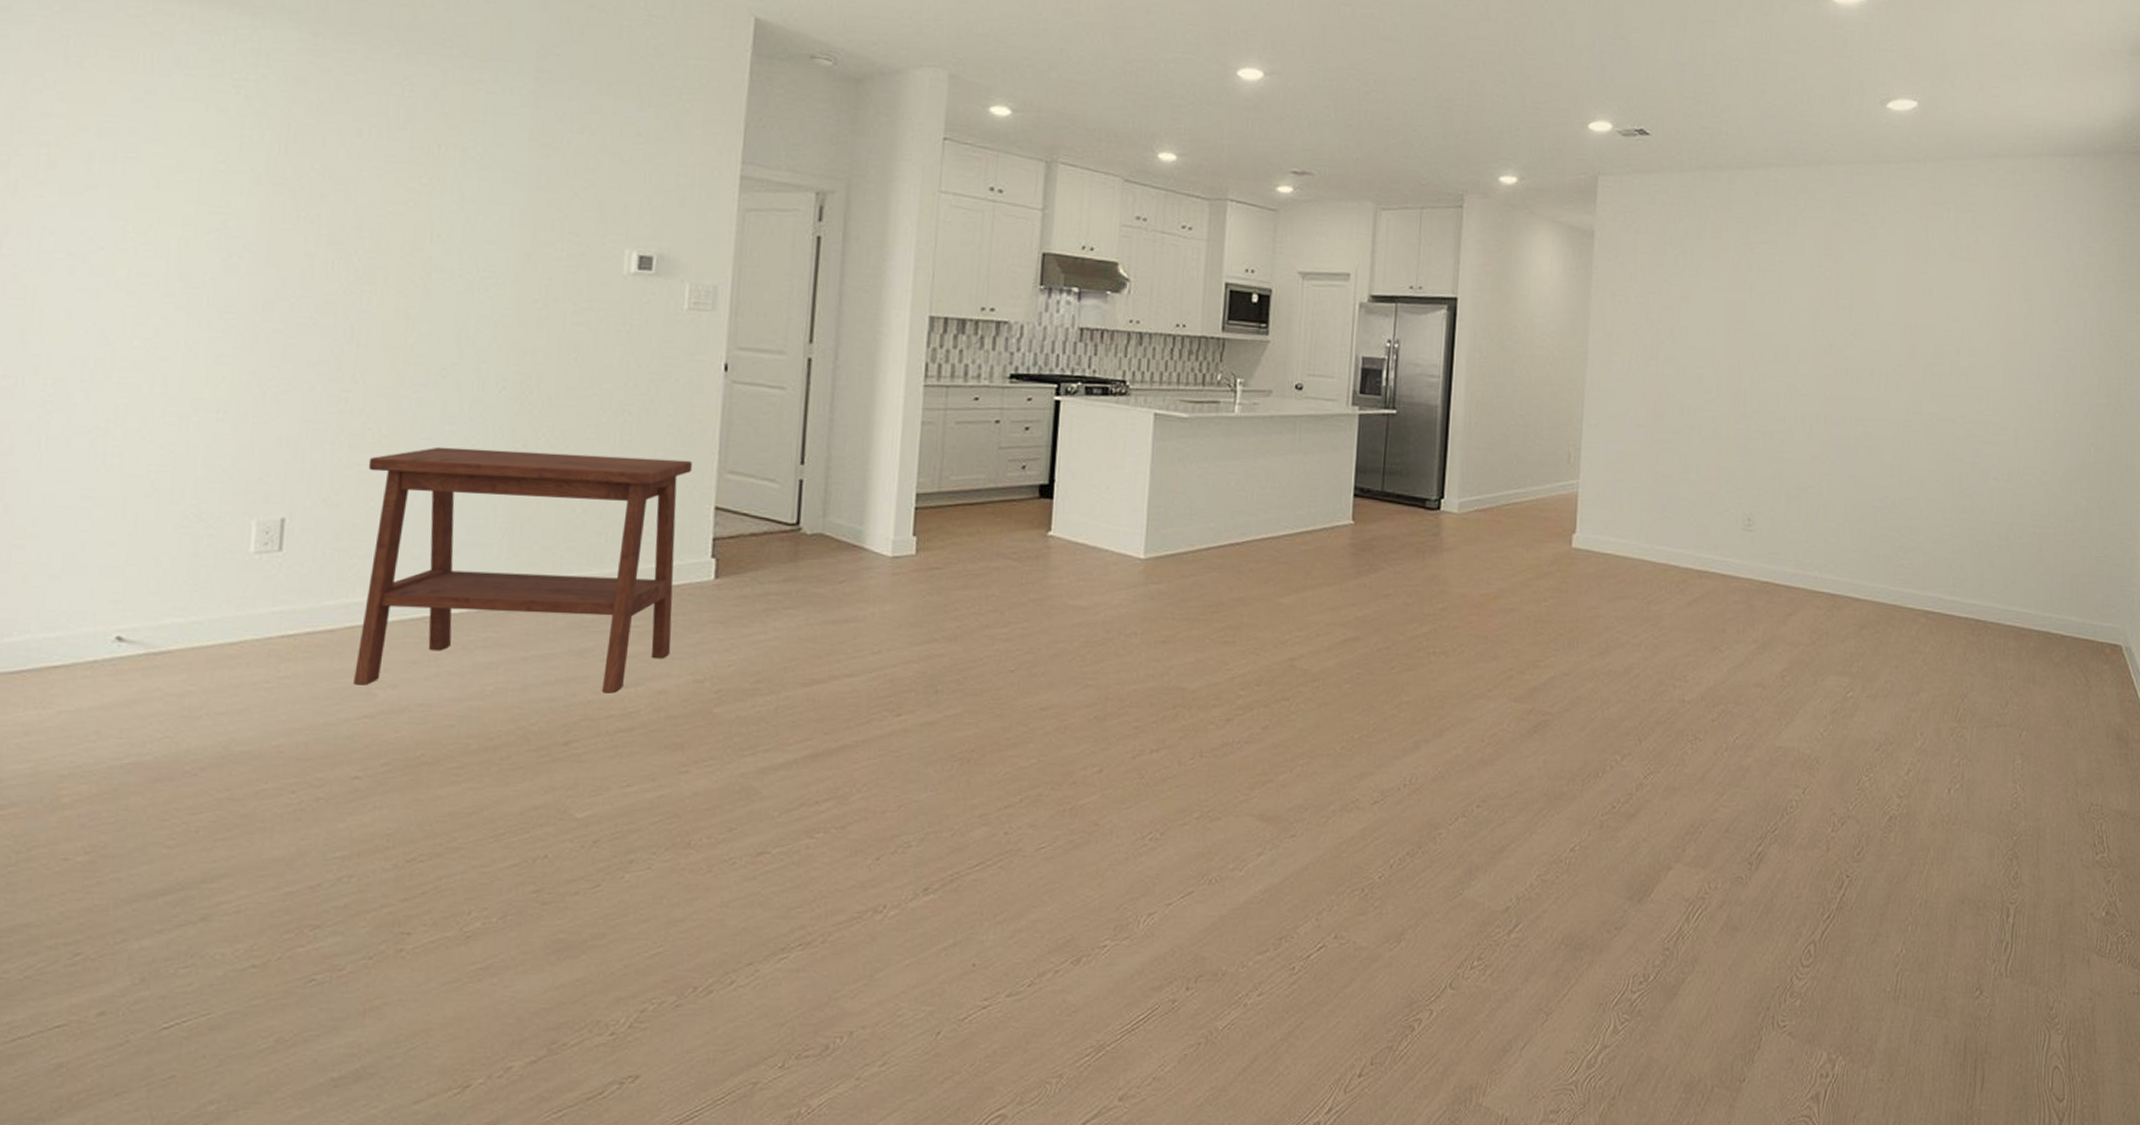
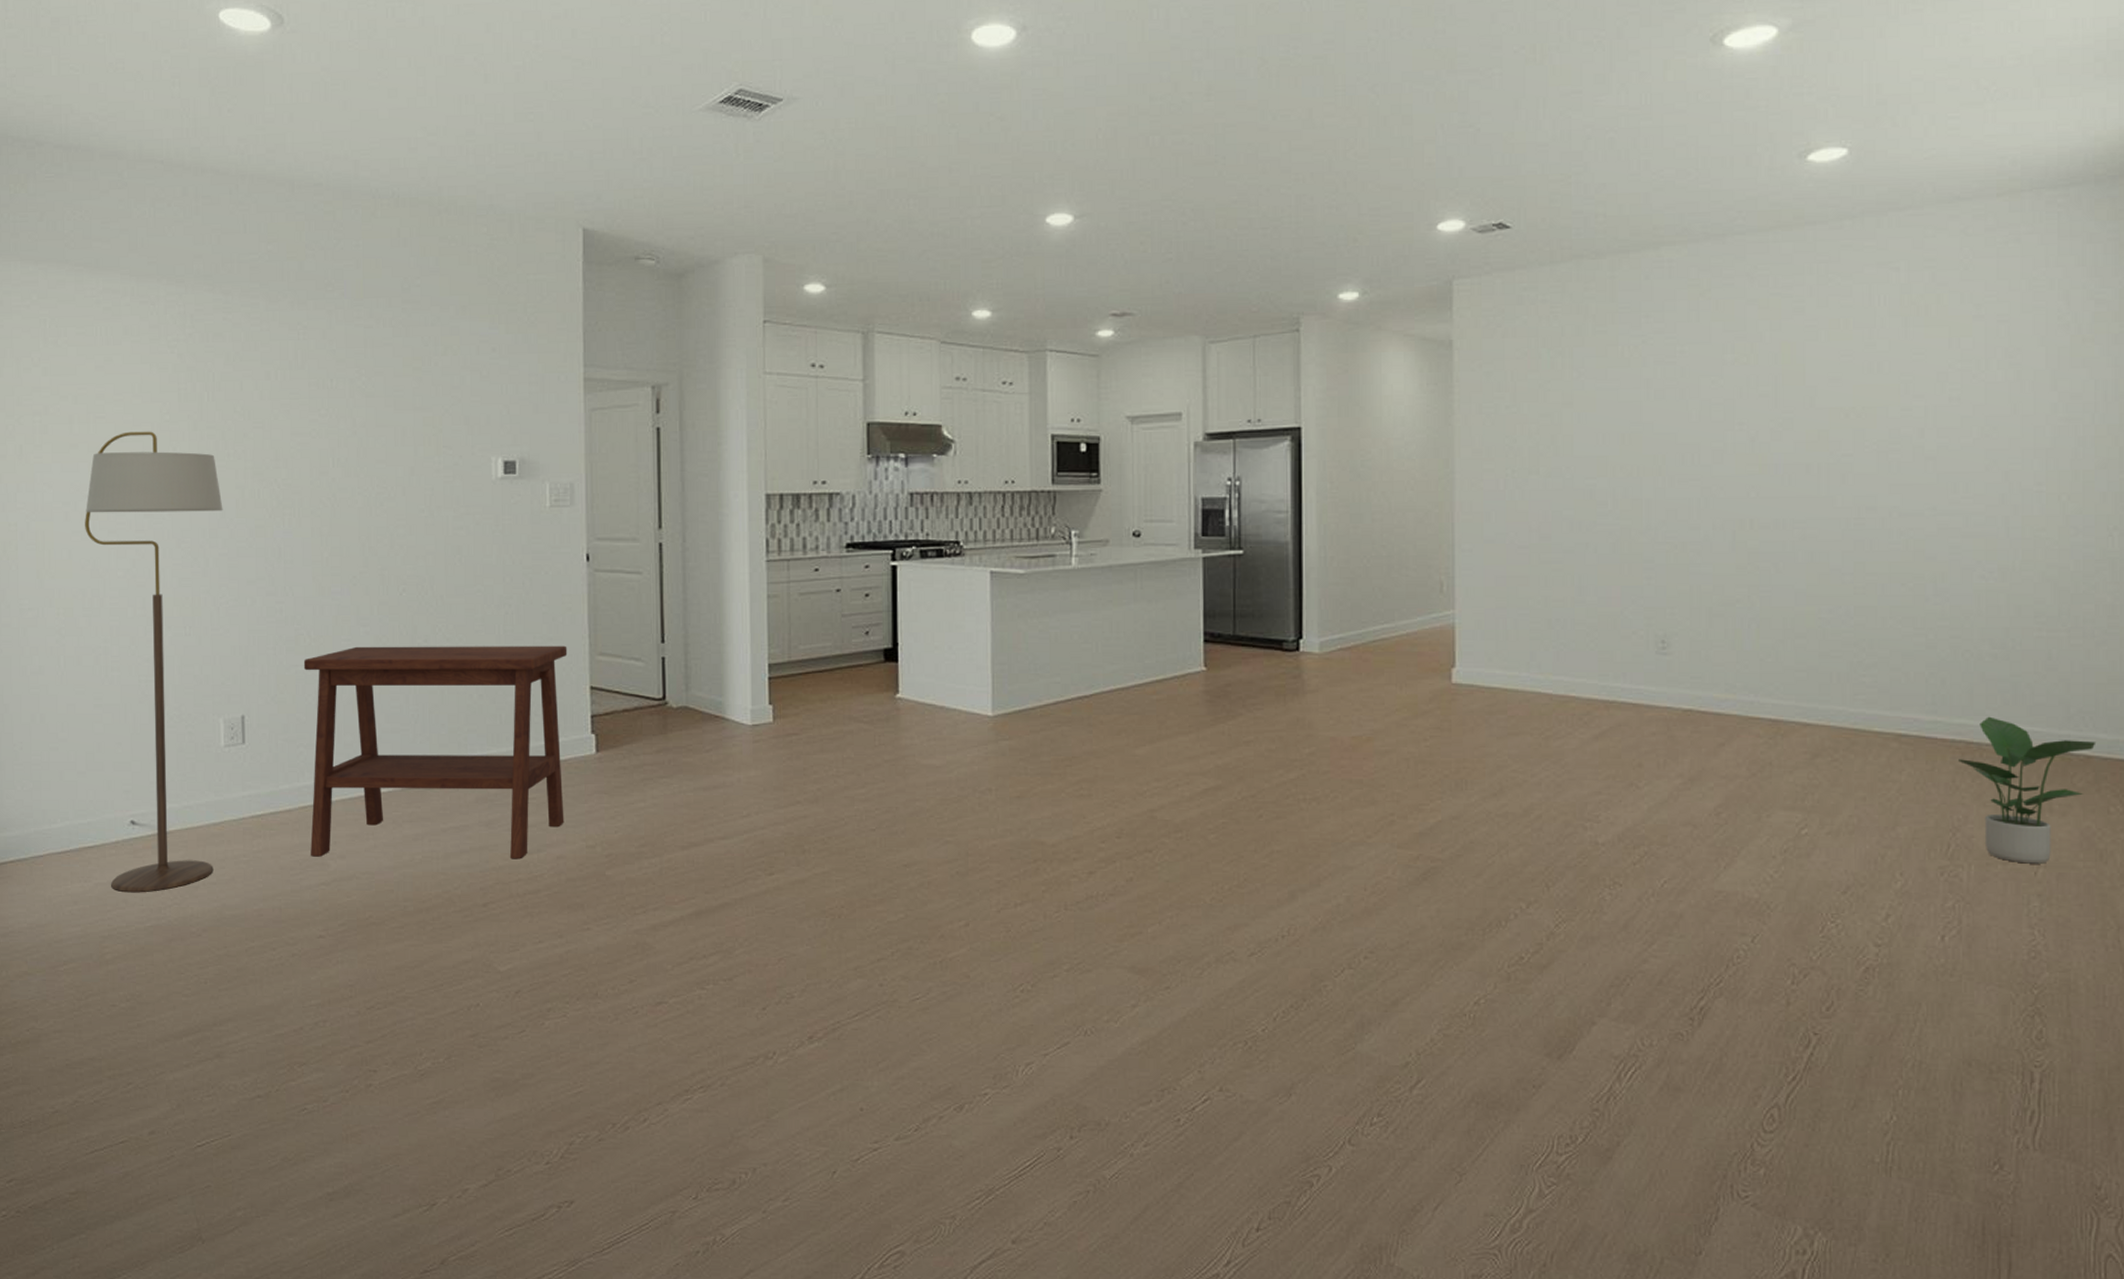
floor lamp: none [80,178,284,722] -> present [85,431,223,892]
potted plant: none [1969,598,2070,727] -> present [1959,716,2097,864]

